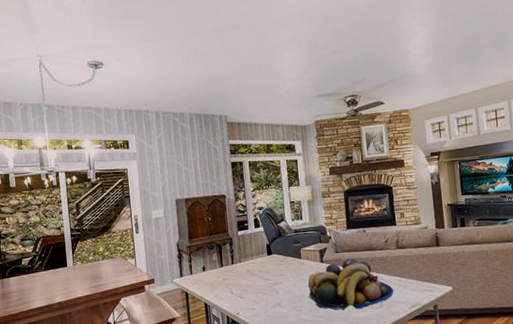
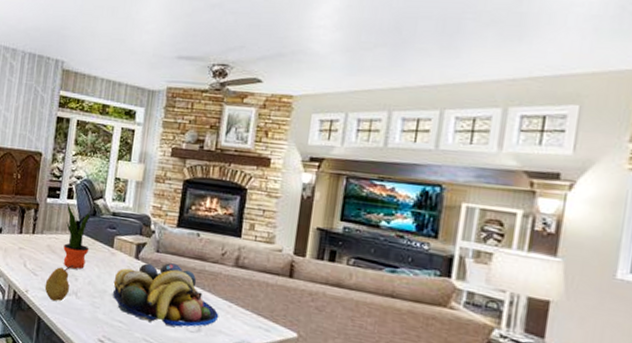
fruit: none [252,281,273,316] -> present [44,264,74,302]
potted plant: none [256,231,283,285] -> present [63,203,90,269]

